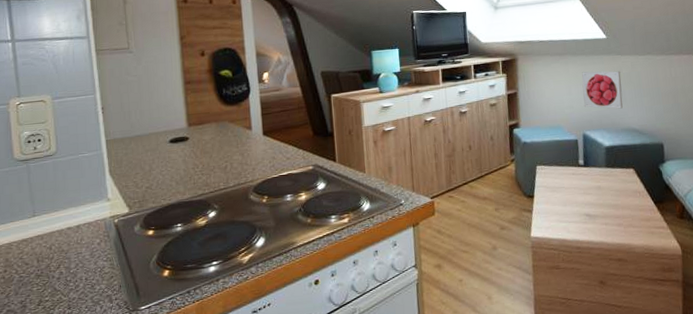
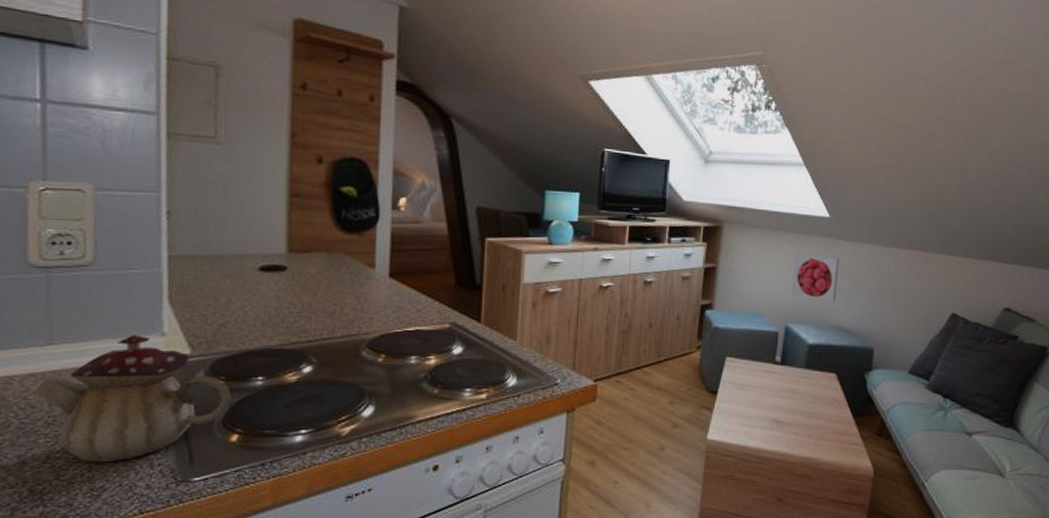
teapot: none [27,202,162,303] -> present [35,335,233,463]

